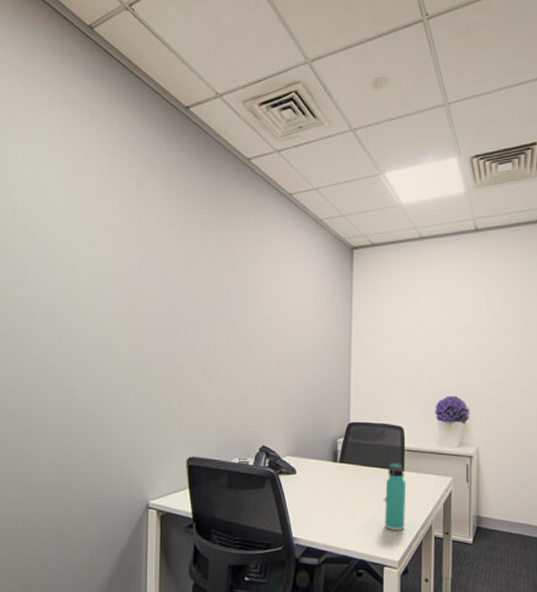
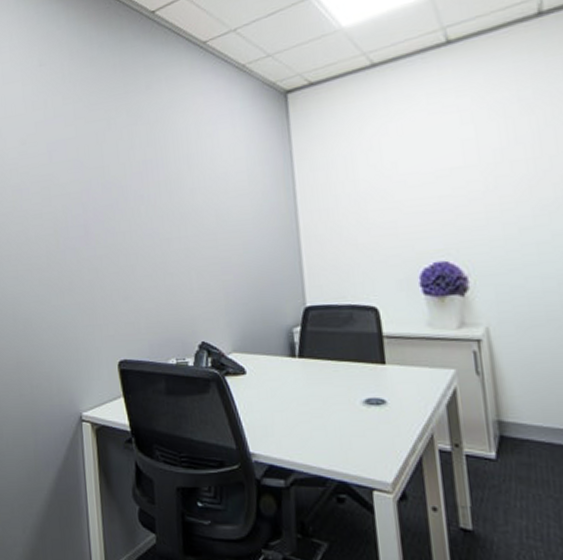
thermos bottle: present [385,463,405,531] -> none [362,354,396,442]

